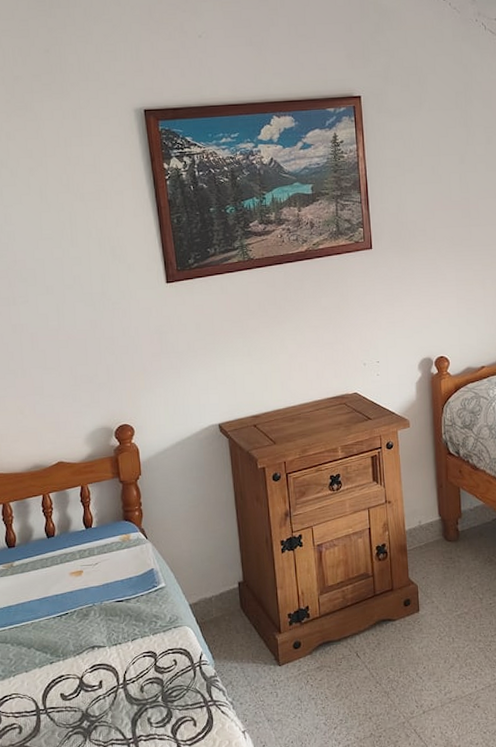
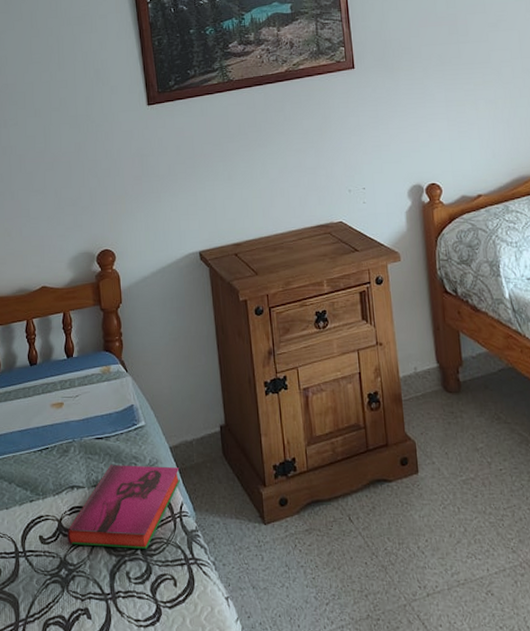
hardback book: none [88,622,200,699] -> present [67,465,180,549]

